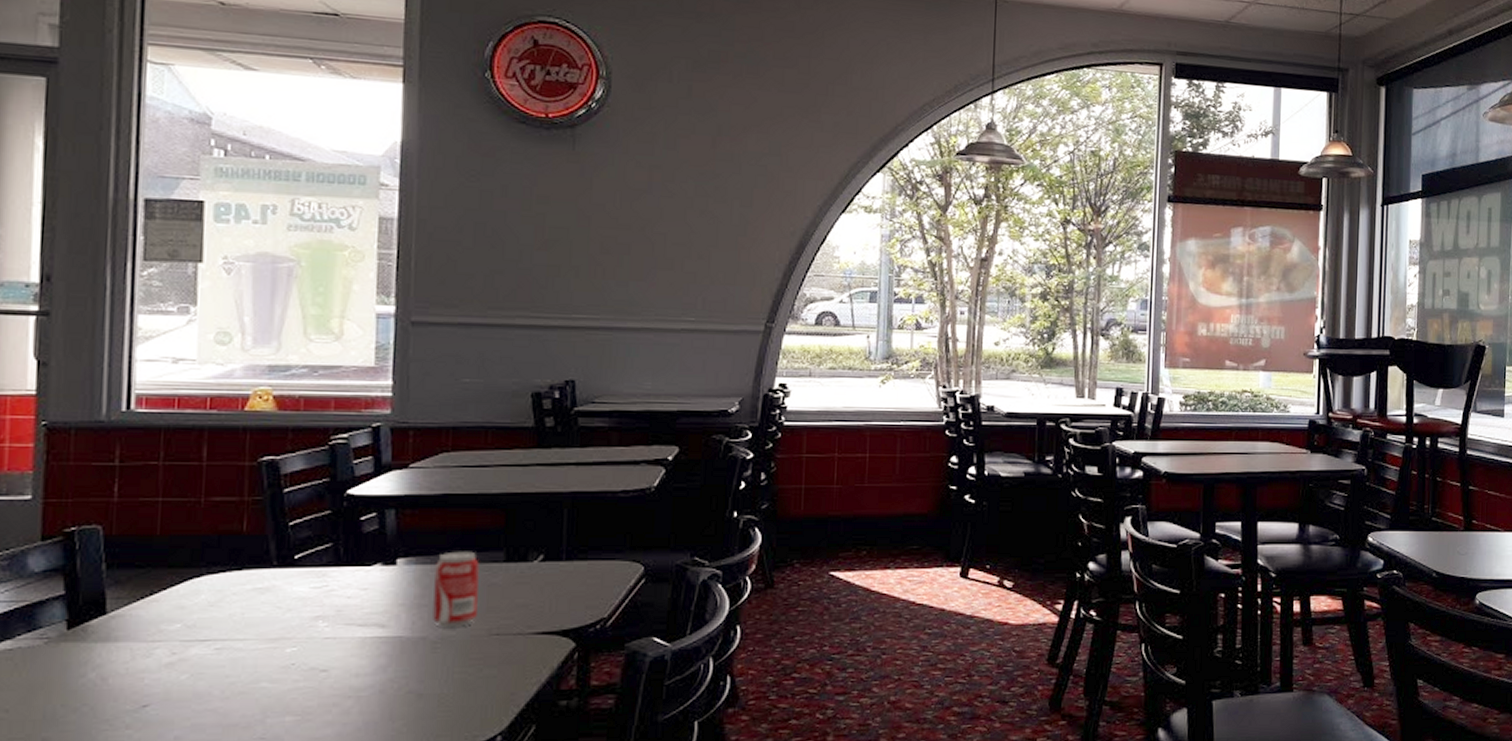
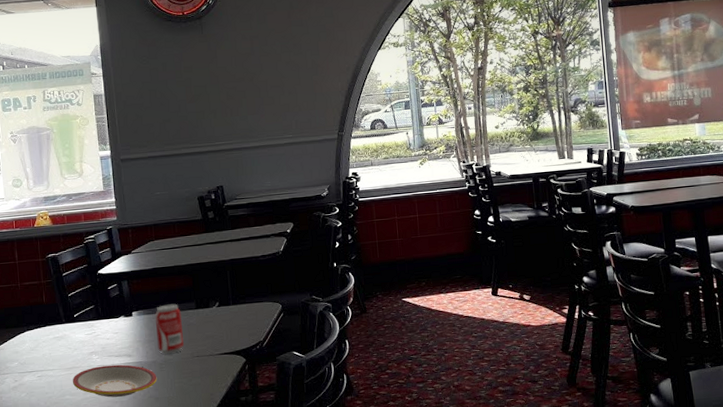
plate: none [275,638,425,689] -> present [72,364,157,398]

